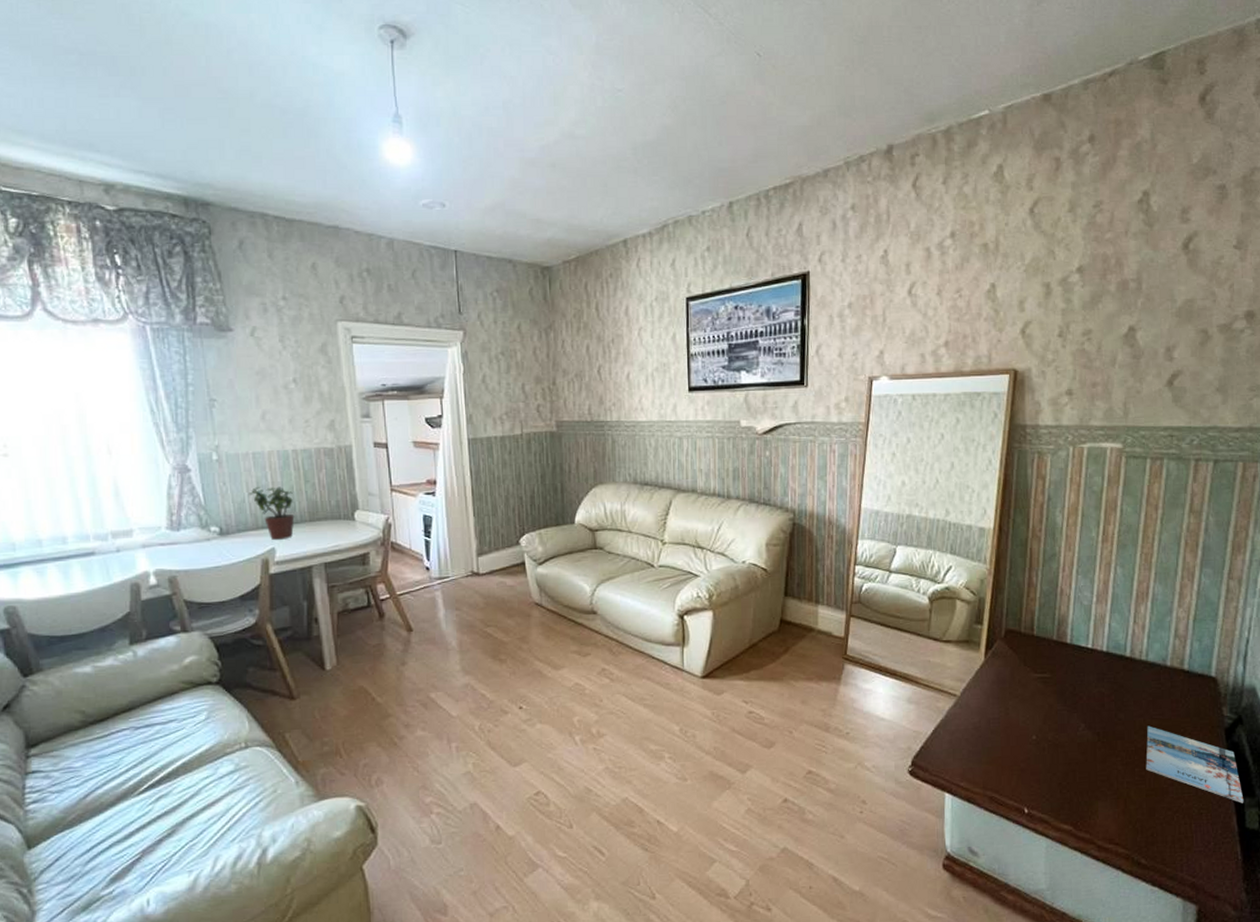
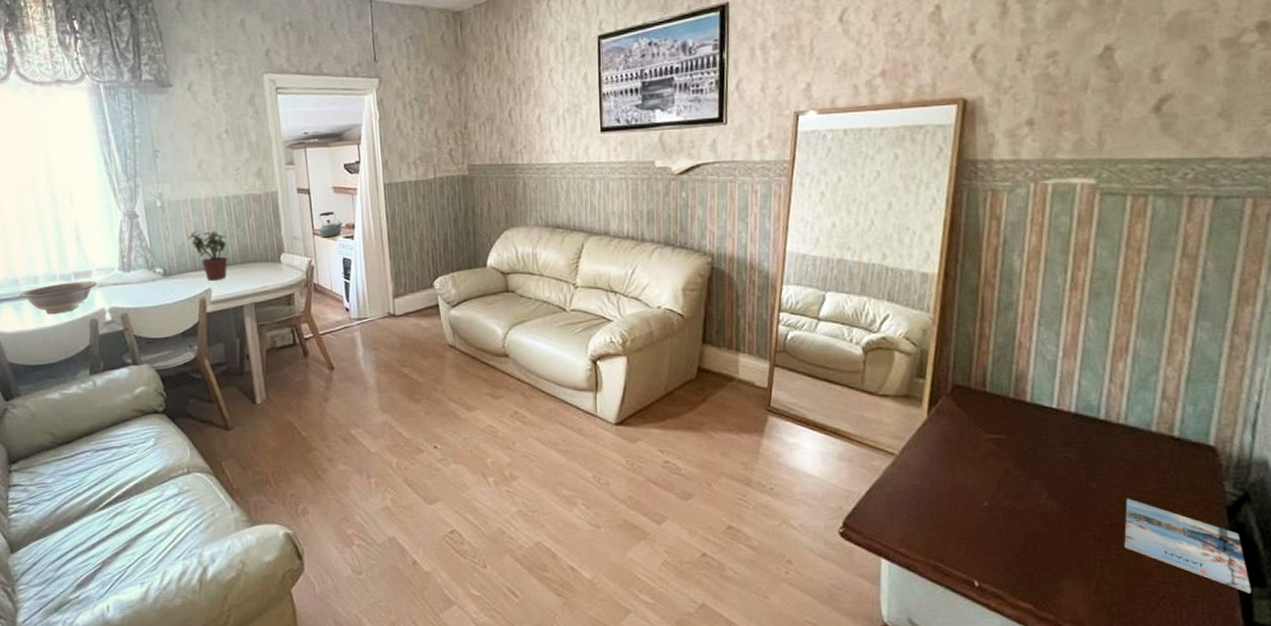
bowl: none [42,541,140,578] -> present [18,281,97,314]
kettle: none [398,467,424,494] -> present [319,212,343,238]

